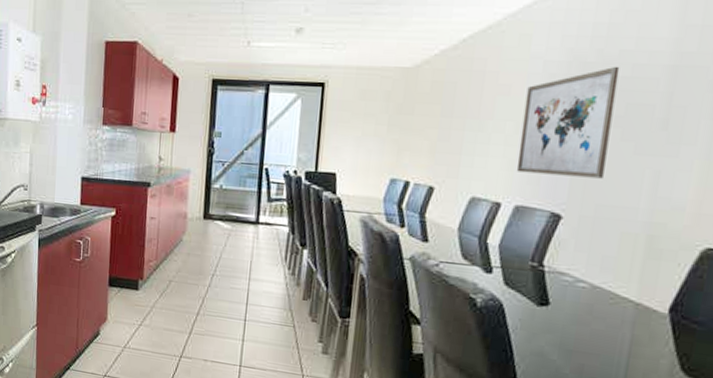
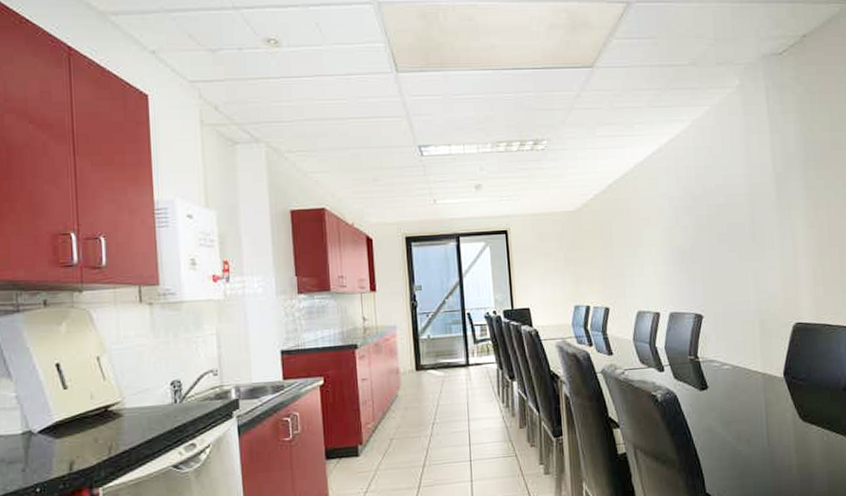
wall art: present [516,66,620,179] -> none [661,197,723,286]

